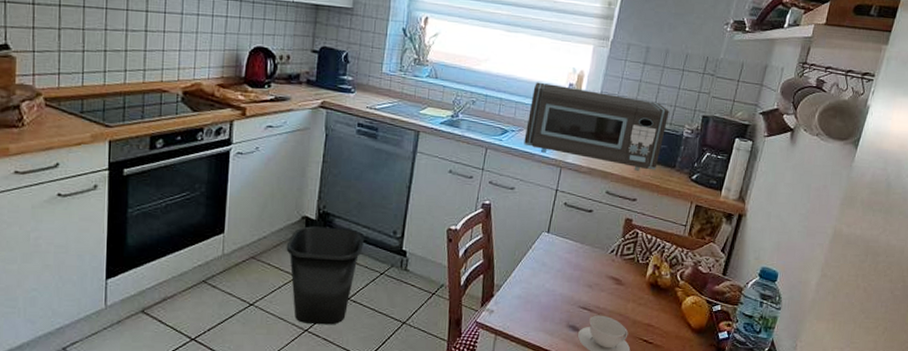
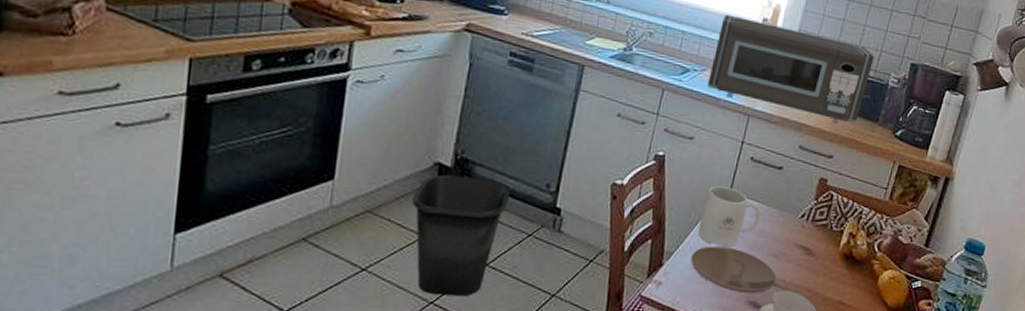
plate: none [517,279,592,319] -> present [690,246,777,294]
mug: none [522,228,575,280] -> present [698,186,761,247]

